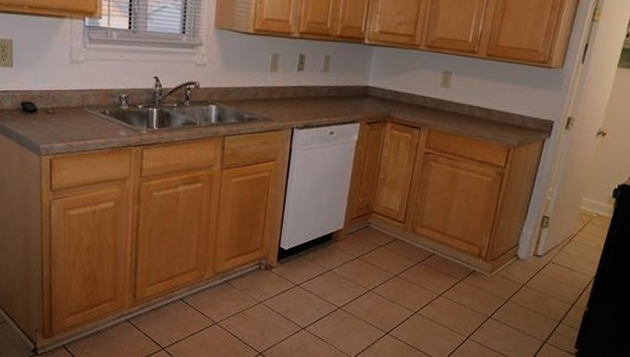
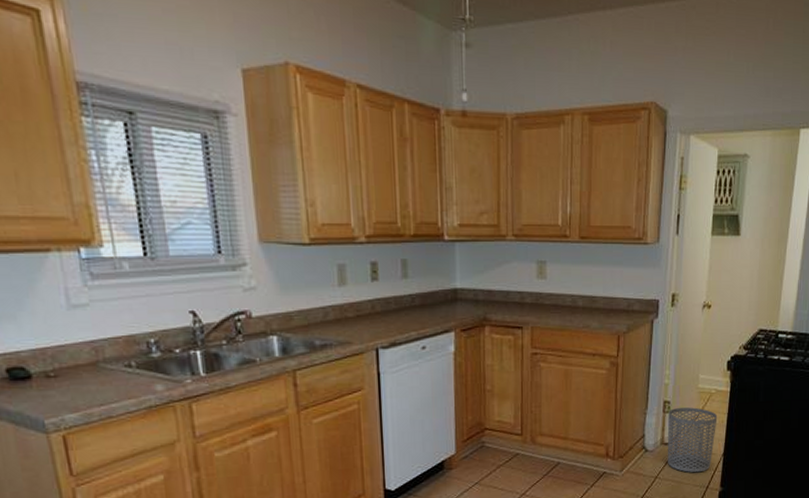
waste bin: none [537,224,595,290] -> present [667,407,718,473]

